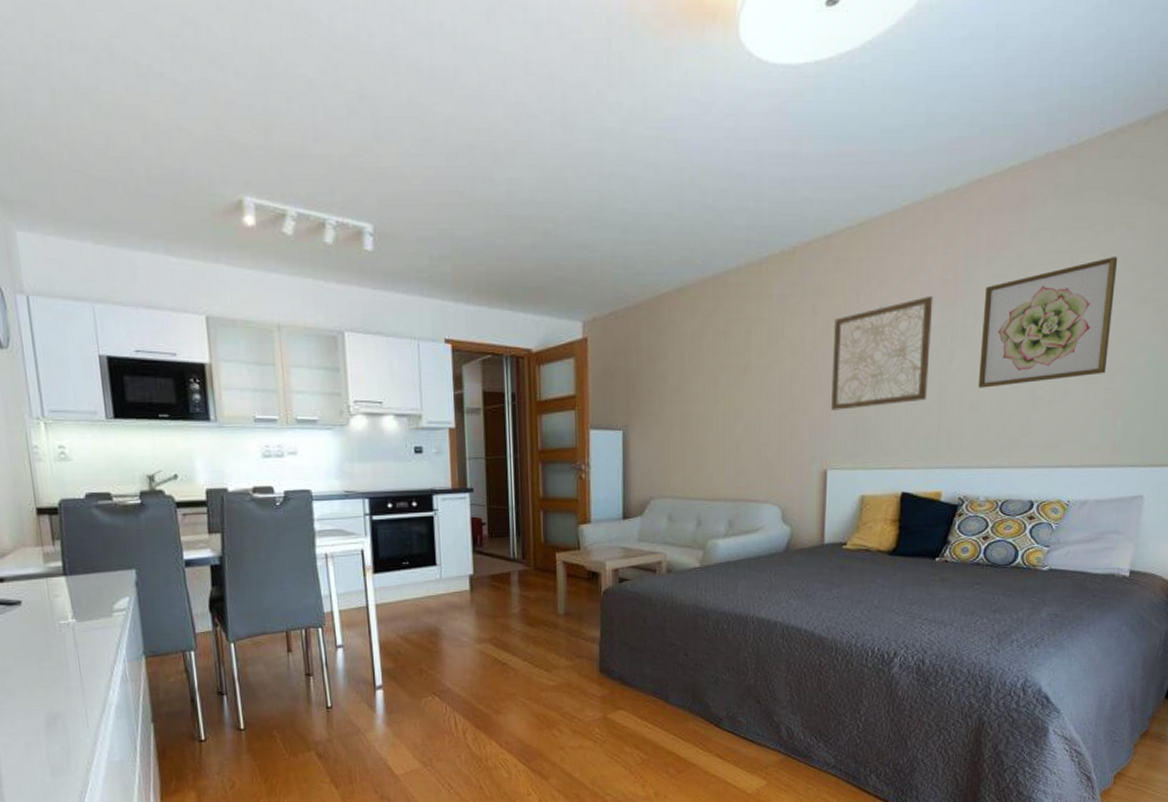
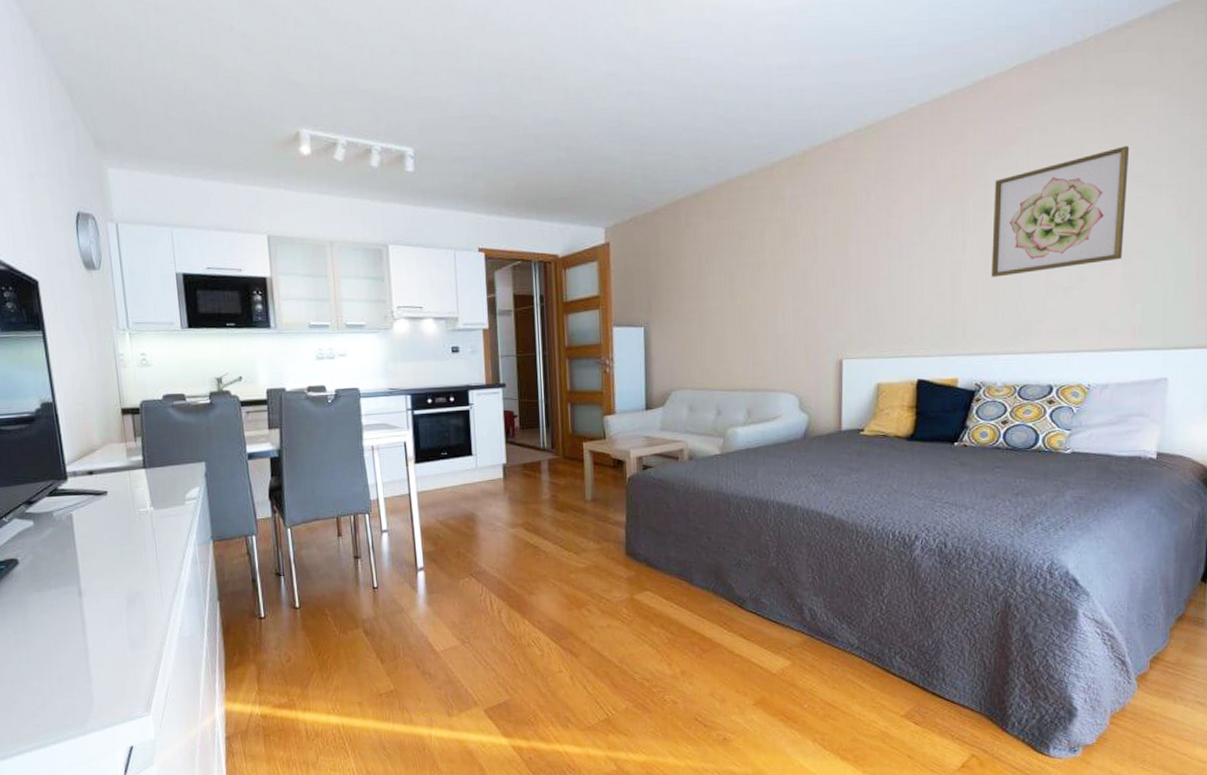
wall art: present [830,296,933,410] -> none [844,191,943,303]

